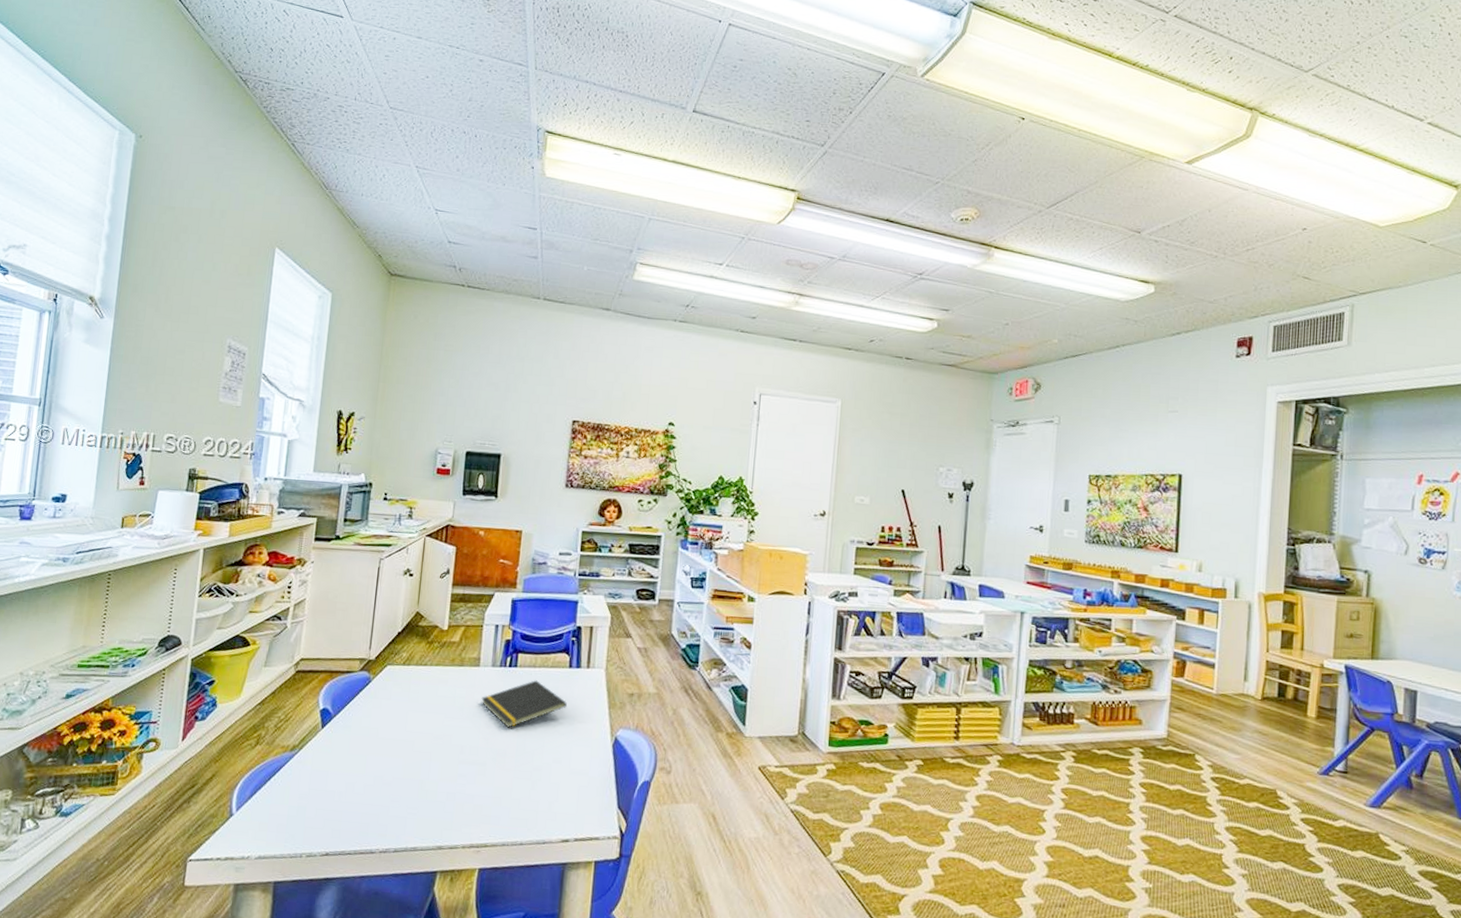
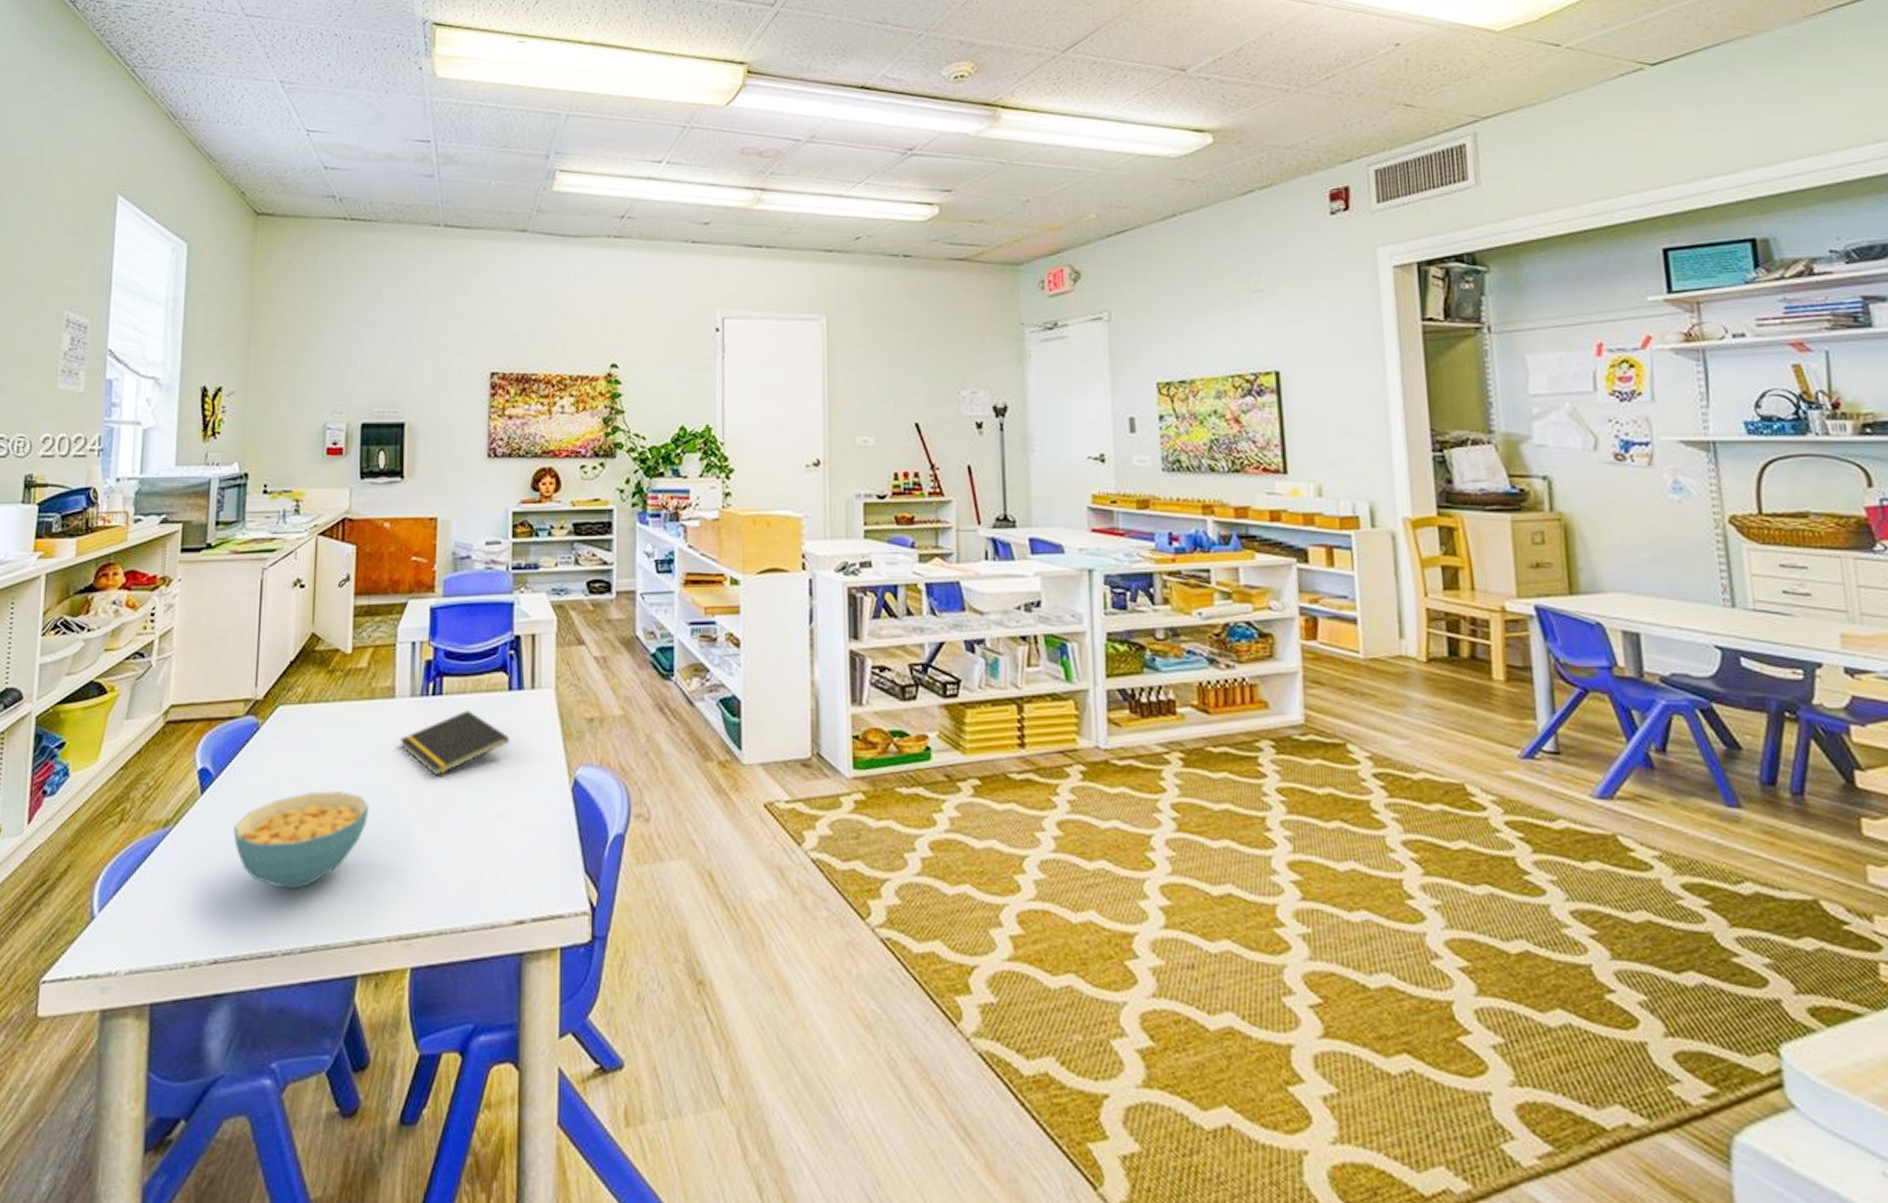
cereal bowl: none [346,732,455,805] -> present [233,791,370,889]

